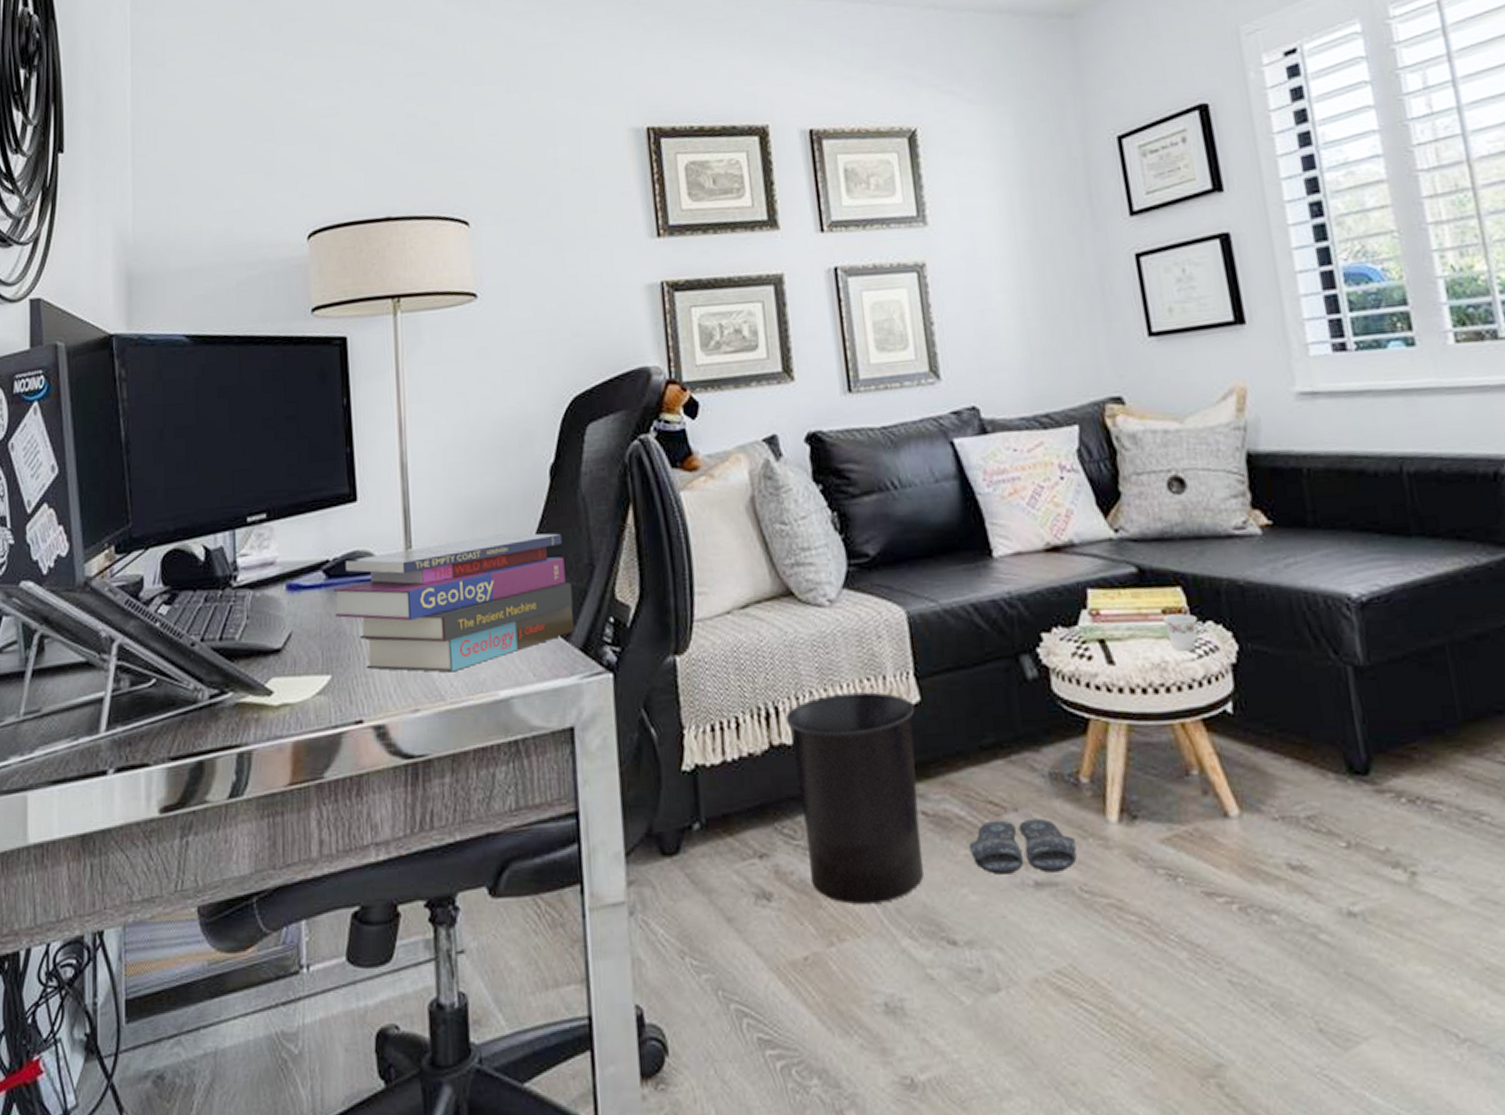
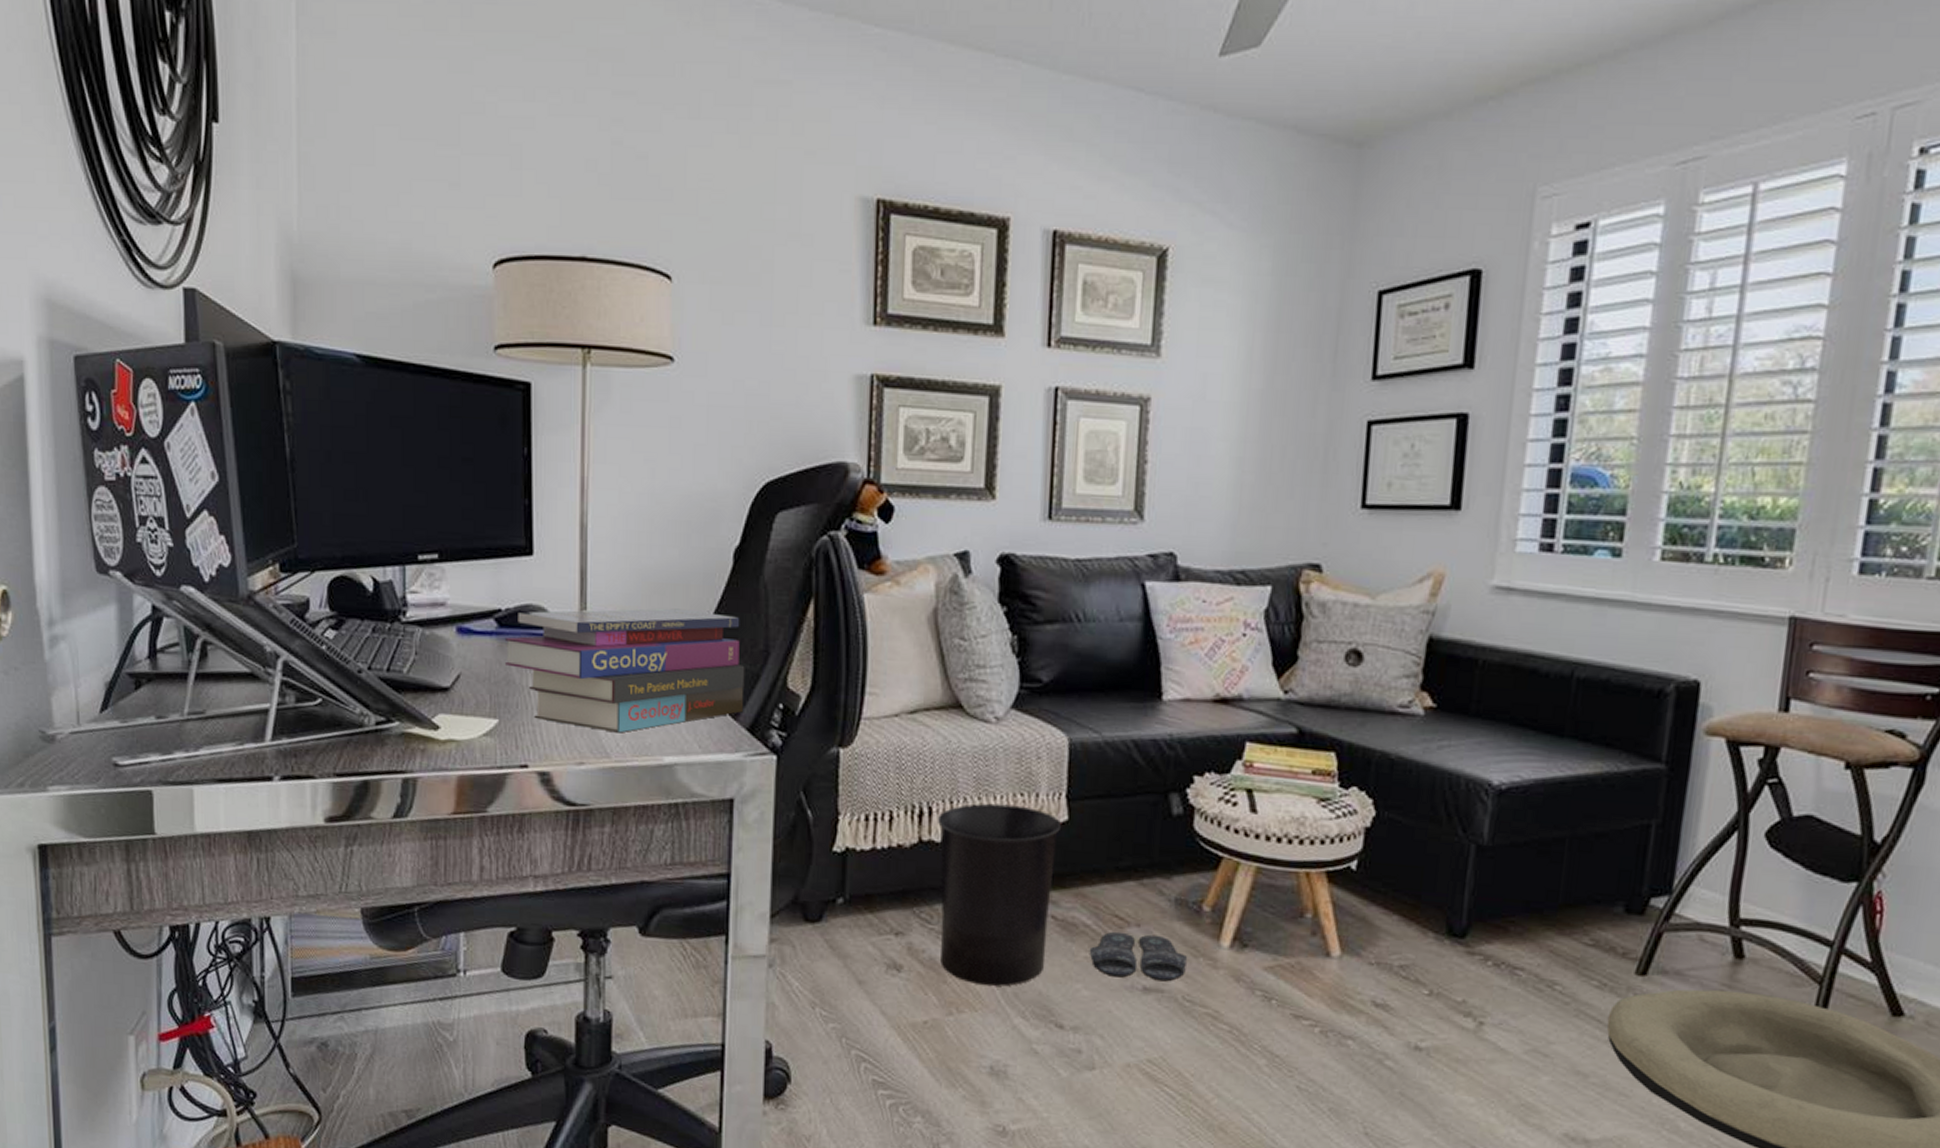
teacup: present [1162,613,1205,653] -> none [1311,775,1349,812]

